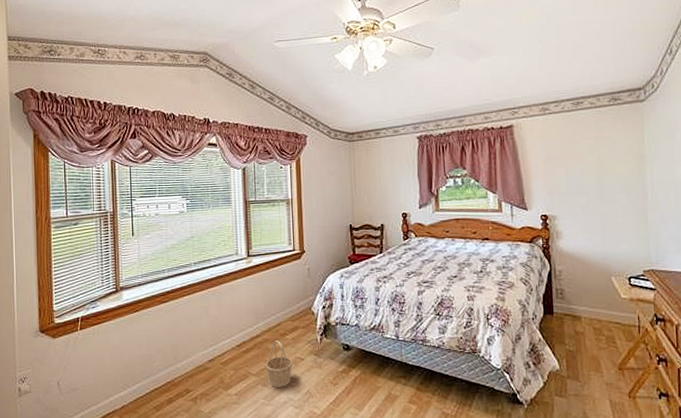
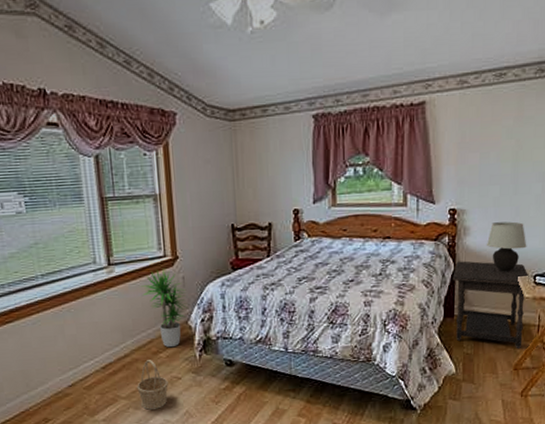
potted plant: none [273,261,312,331] -> present [141,269,188,348]
side table: none [549,262,624,349] -> present [452,261,529,350]
table lamp: none [579,227,619,274] -> present [487,221,527,272]

